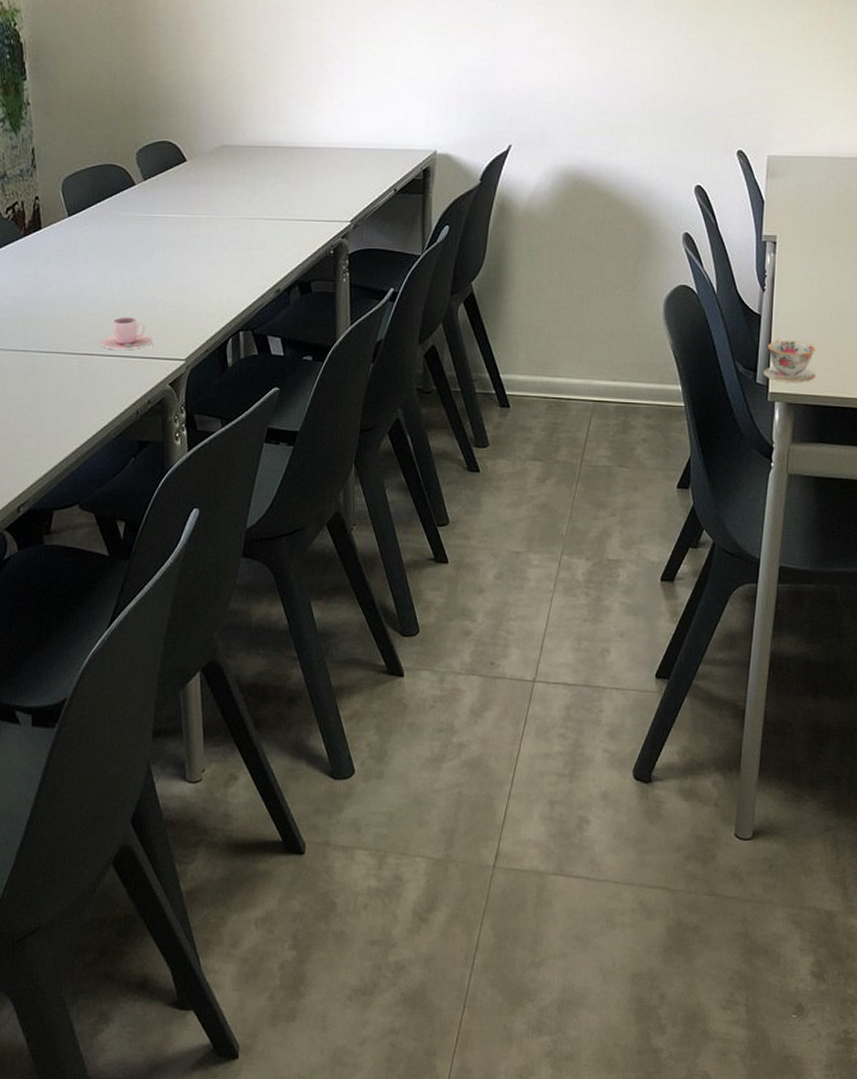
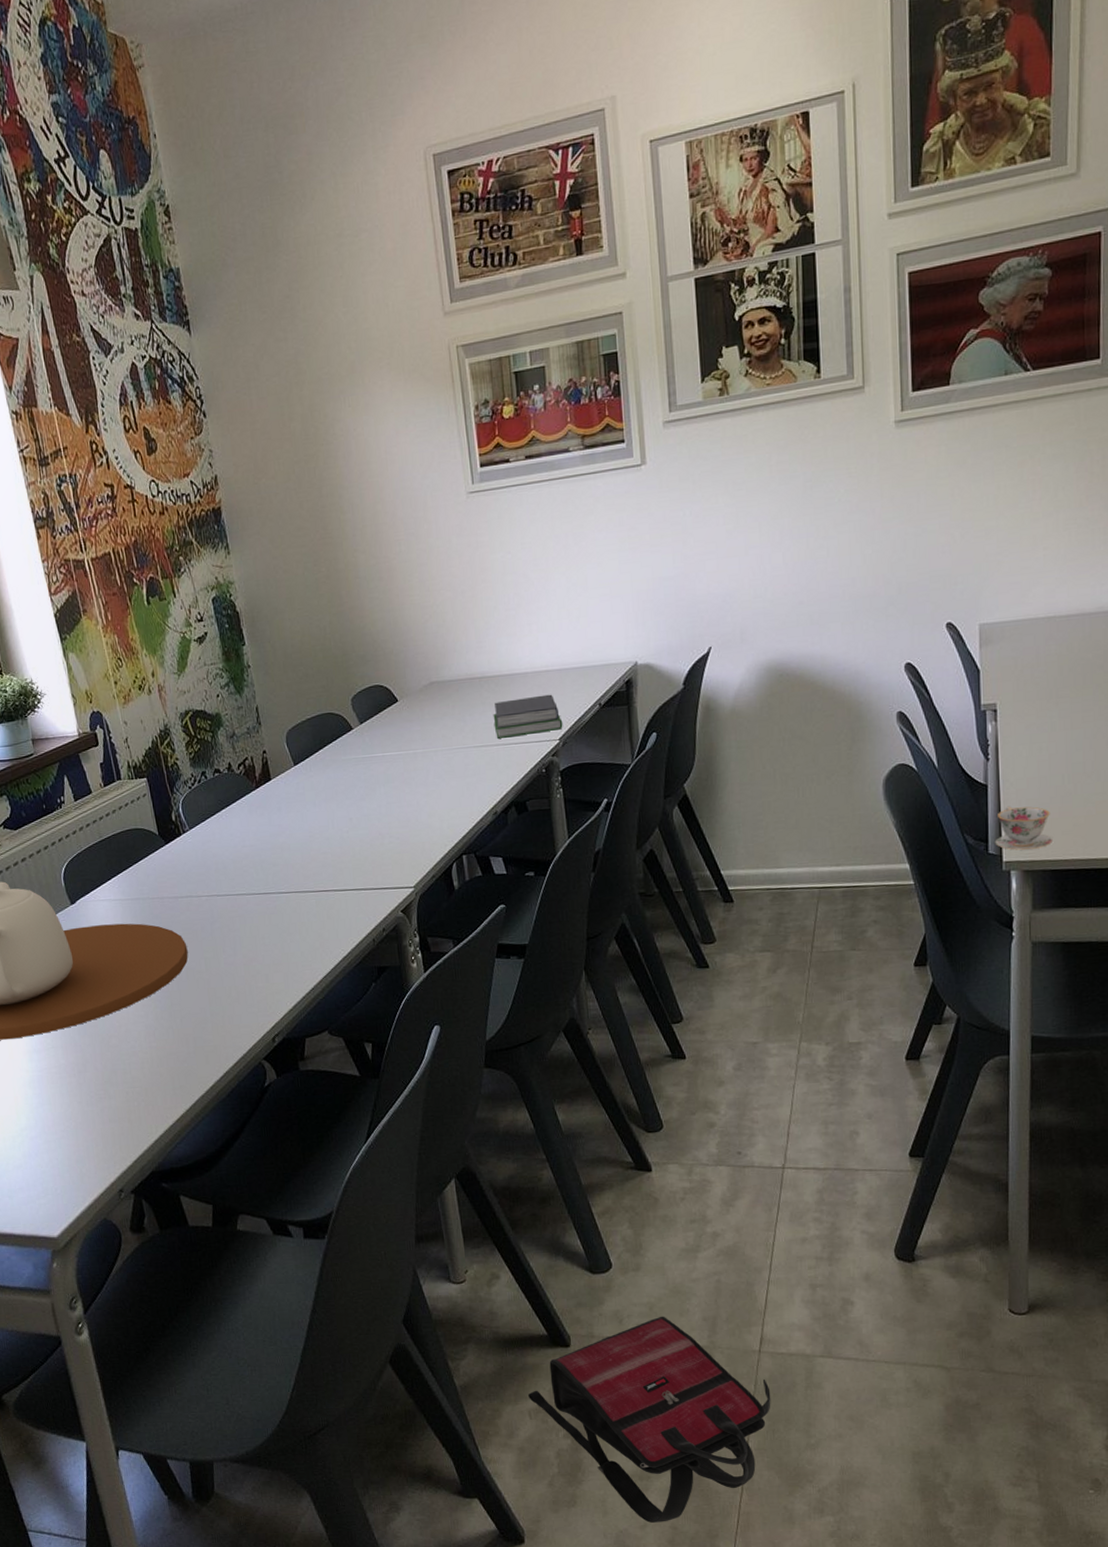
teacup: present [101,317,153,350] -> none [334,852,383,885]
backpack: none [257,826,501,1039] -> present [528,1316,771,1523]
book: none [285,173,356,213] -> present [493,694,563,739]

